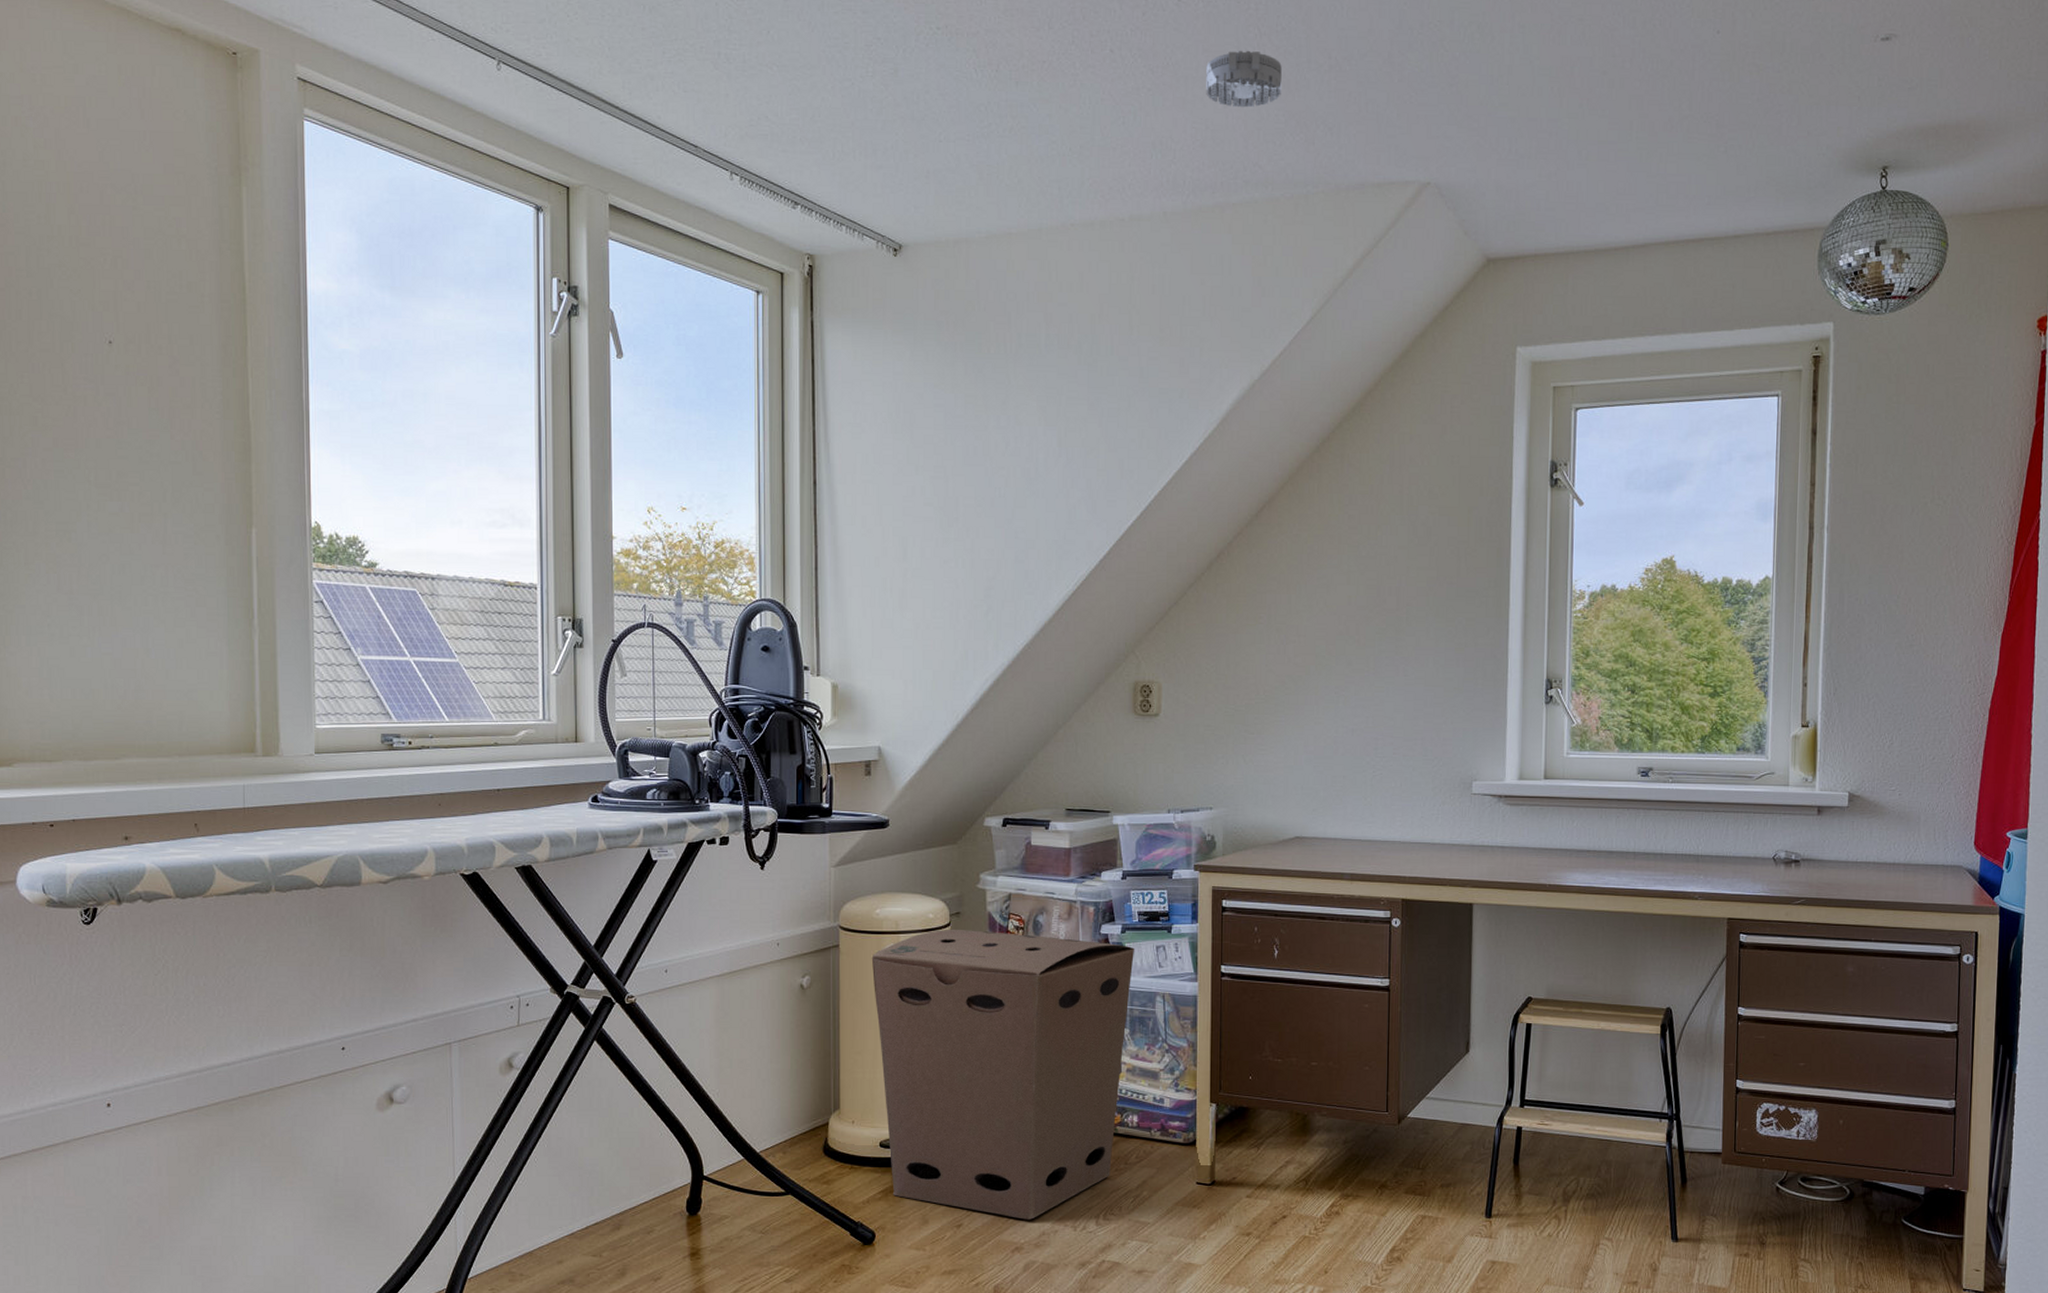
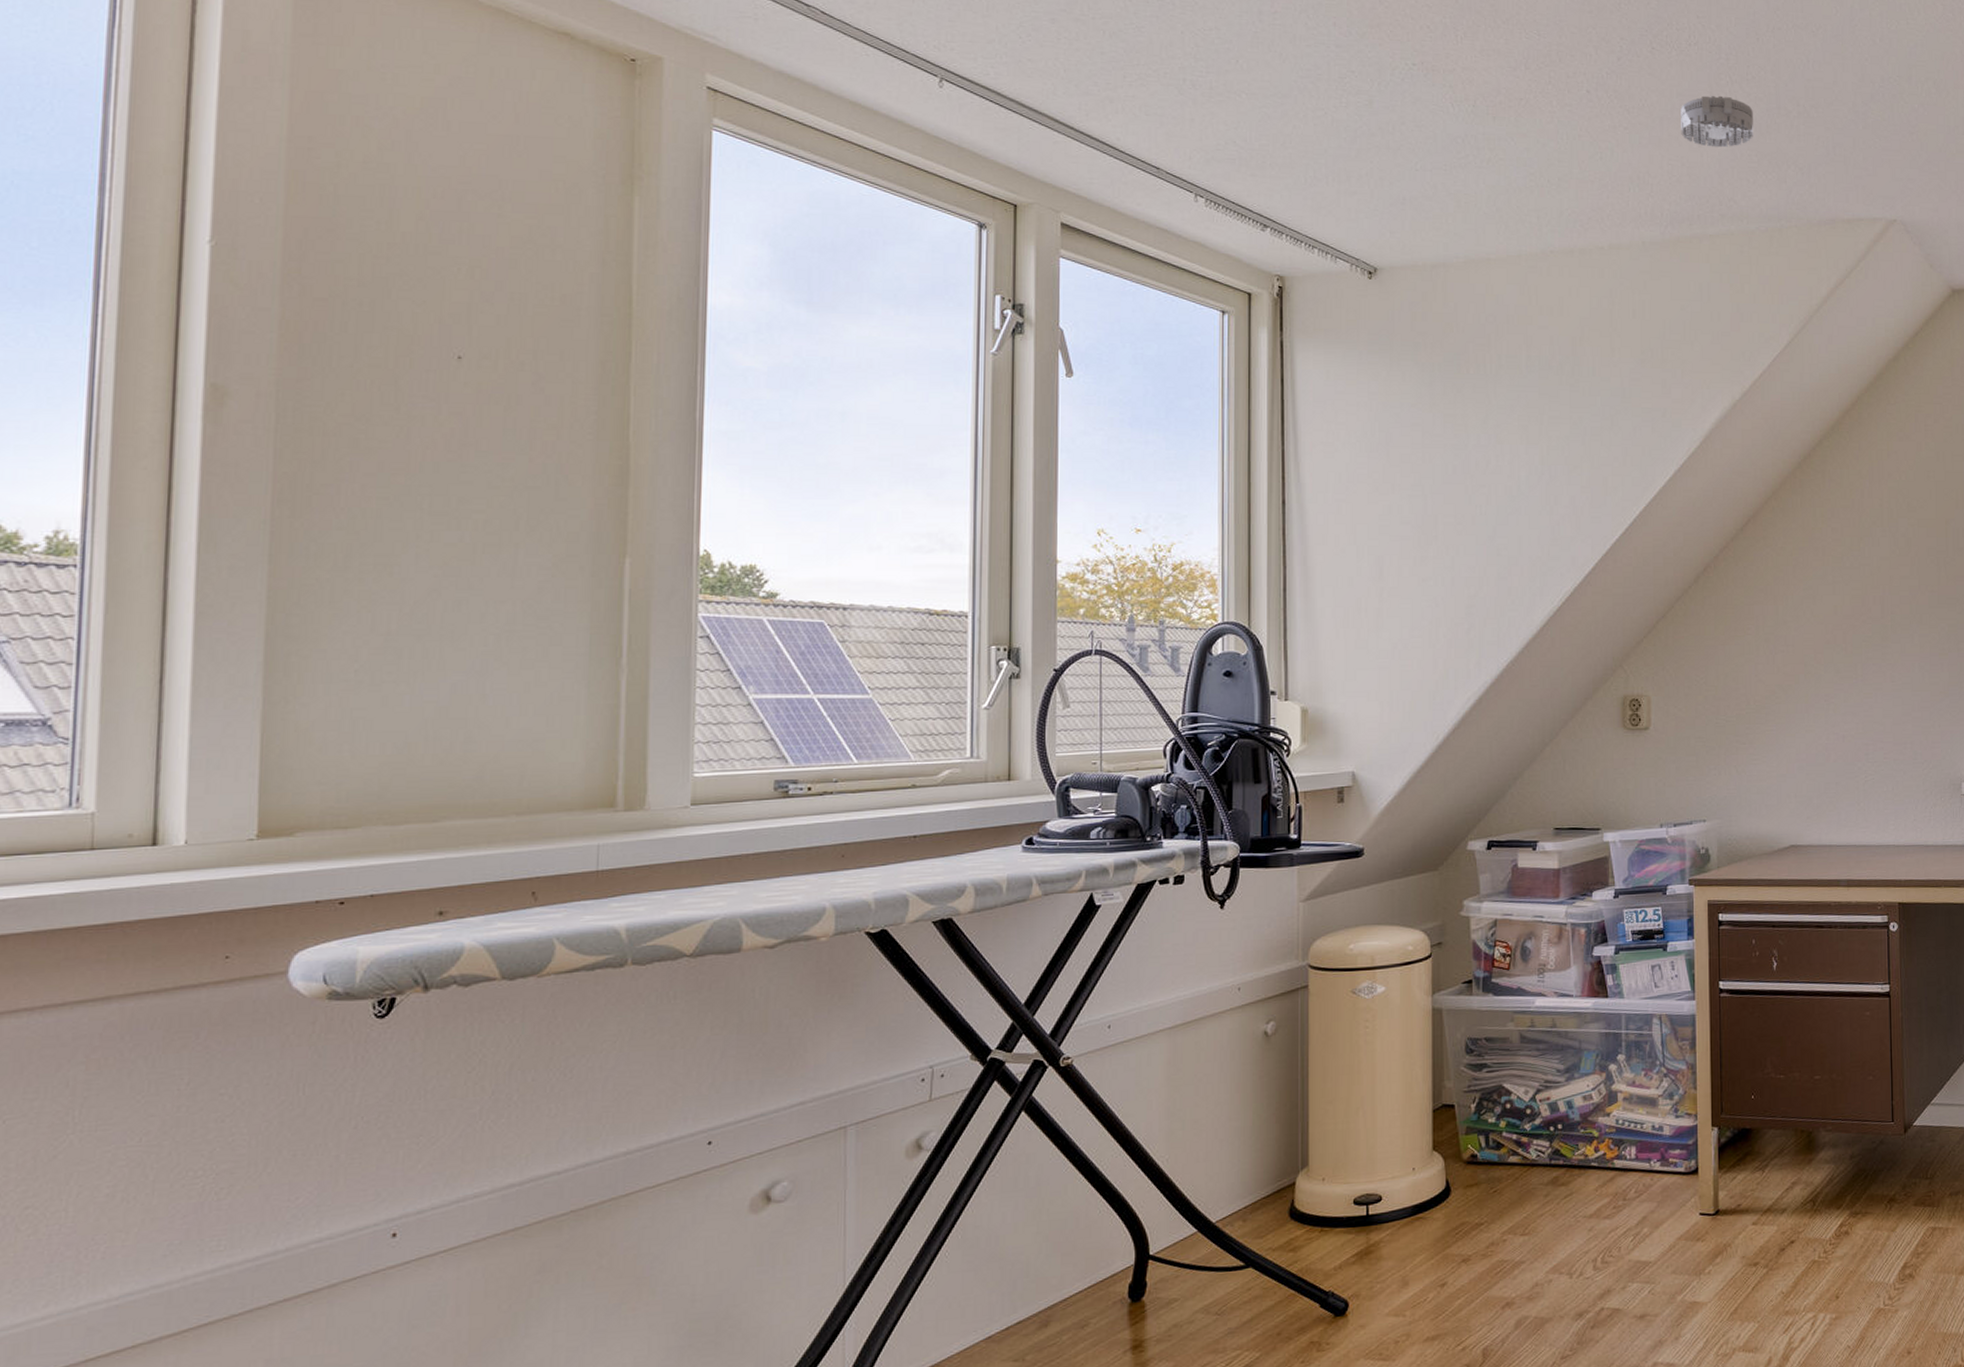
cardboard box: present [871,929,1134,1220] -> none [1344,960,1629,1271]

